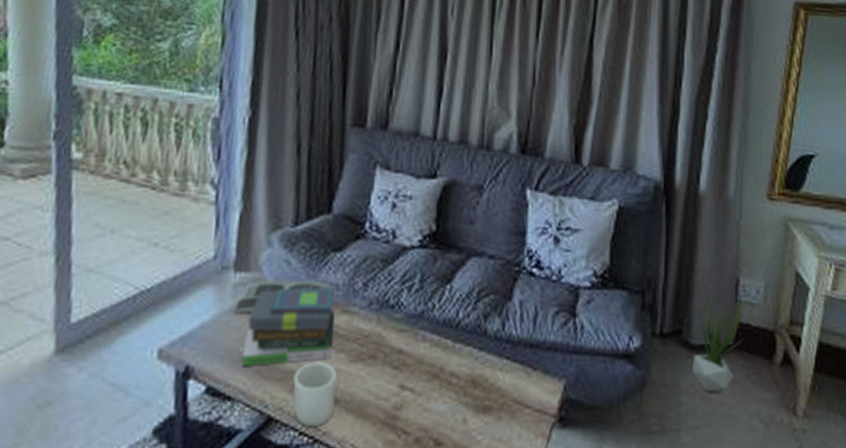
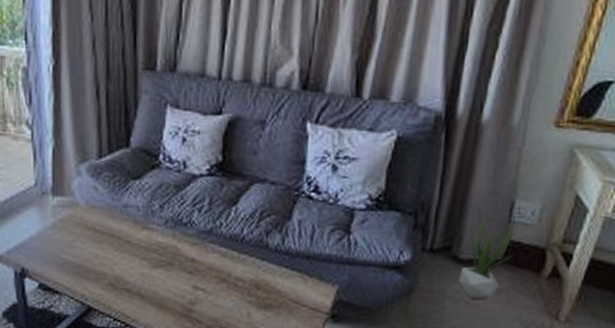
magazine: present [233,280,331,313] -> none [54,202,132,229]
books: present [241,287,335,367] -> none [64,209,137,270]
mug: present [293,360,337,427] -> none [106,265,141,316]

